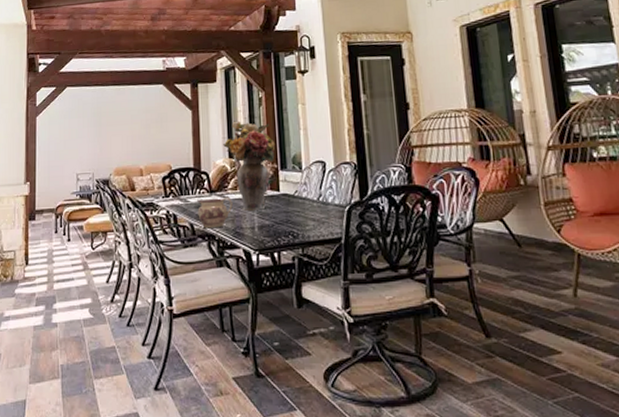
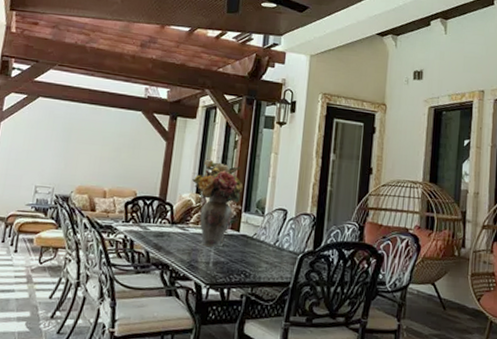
pitcher: present [196,196,233,229] -> none [155,228,192,259]

